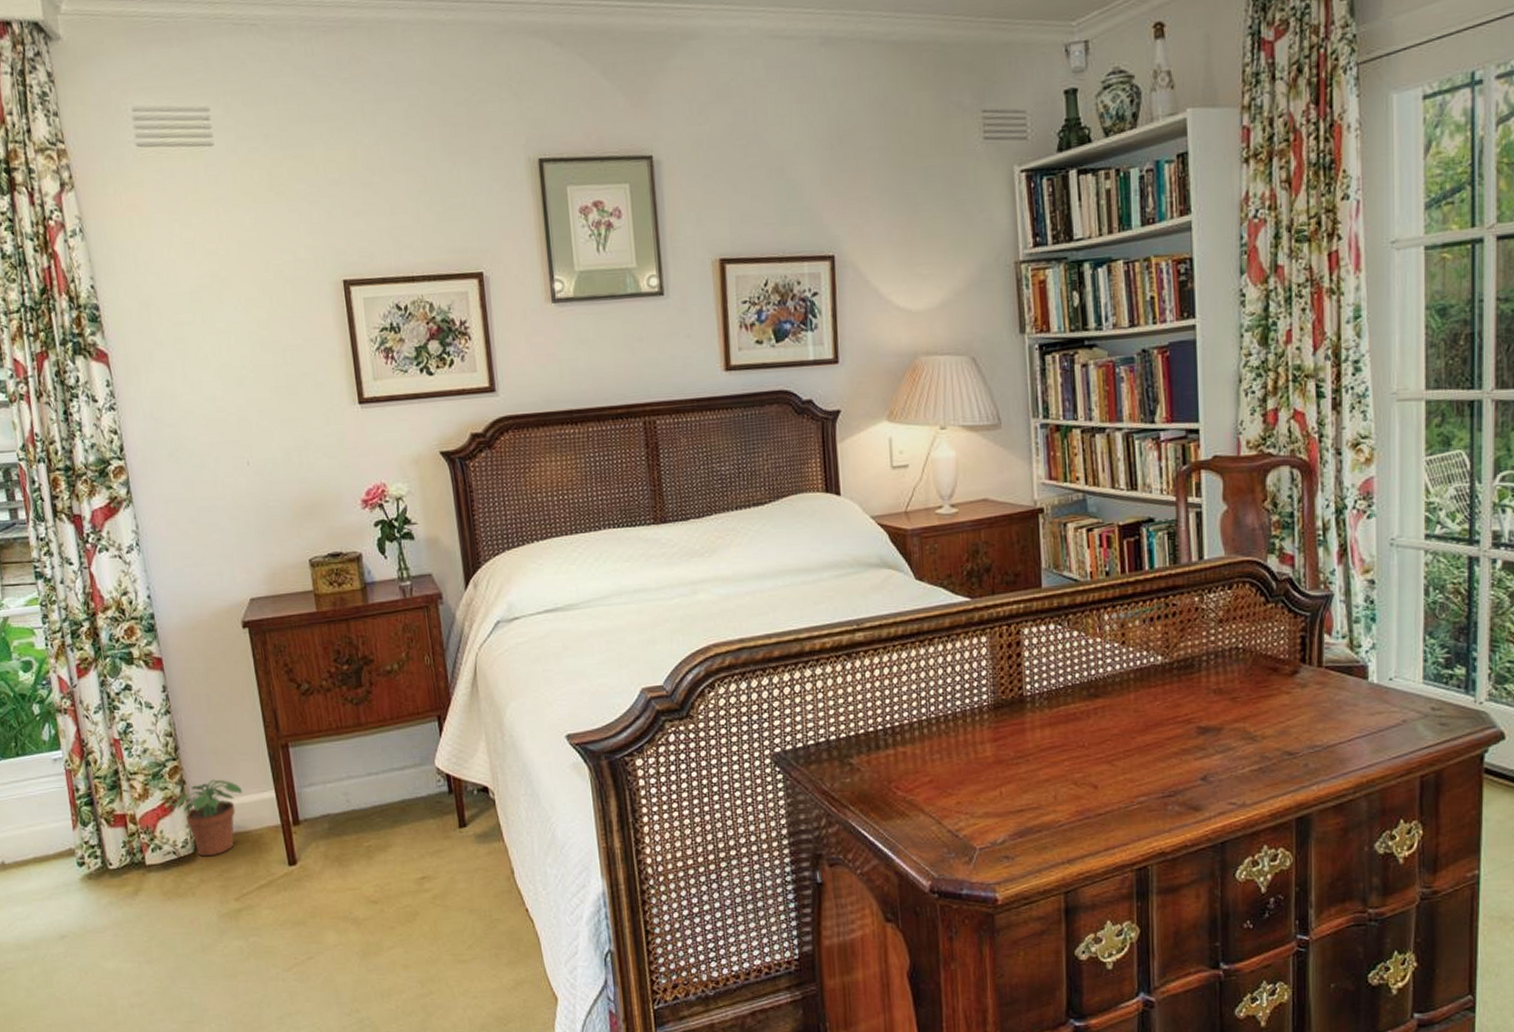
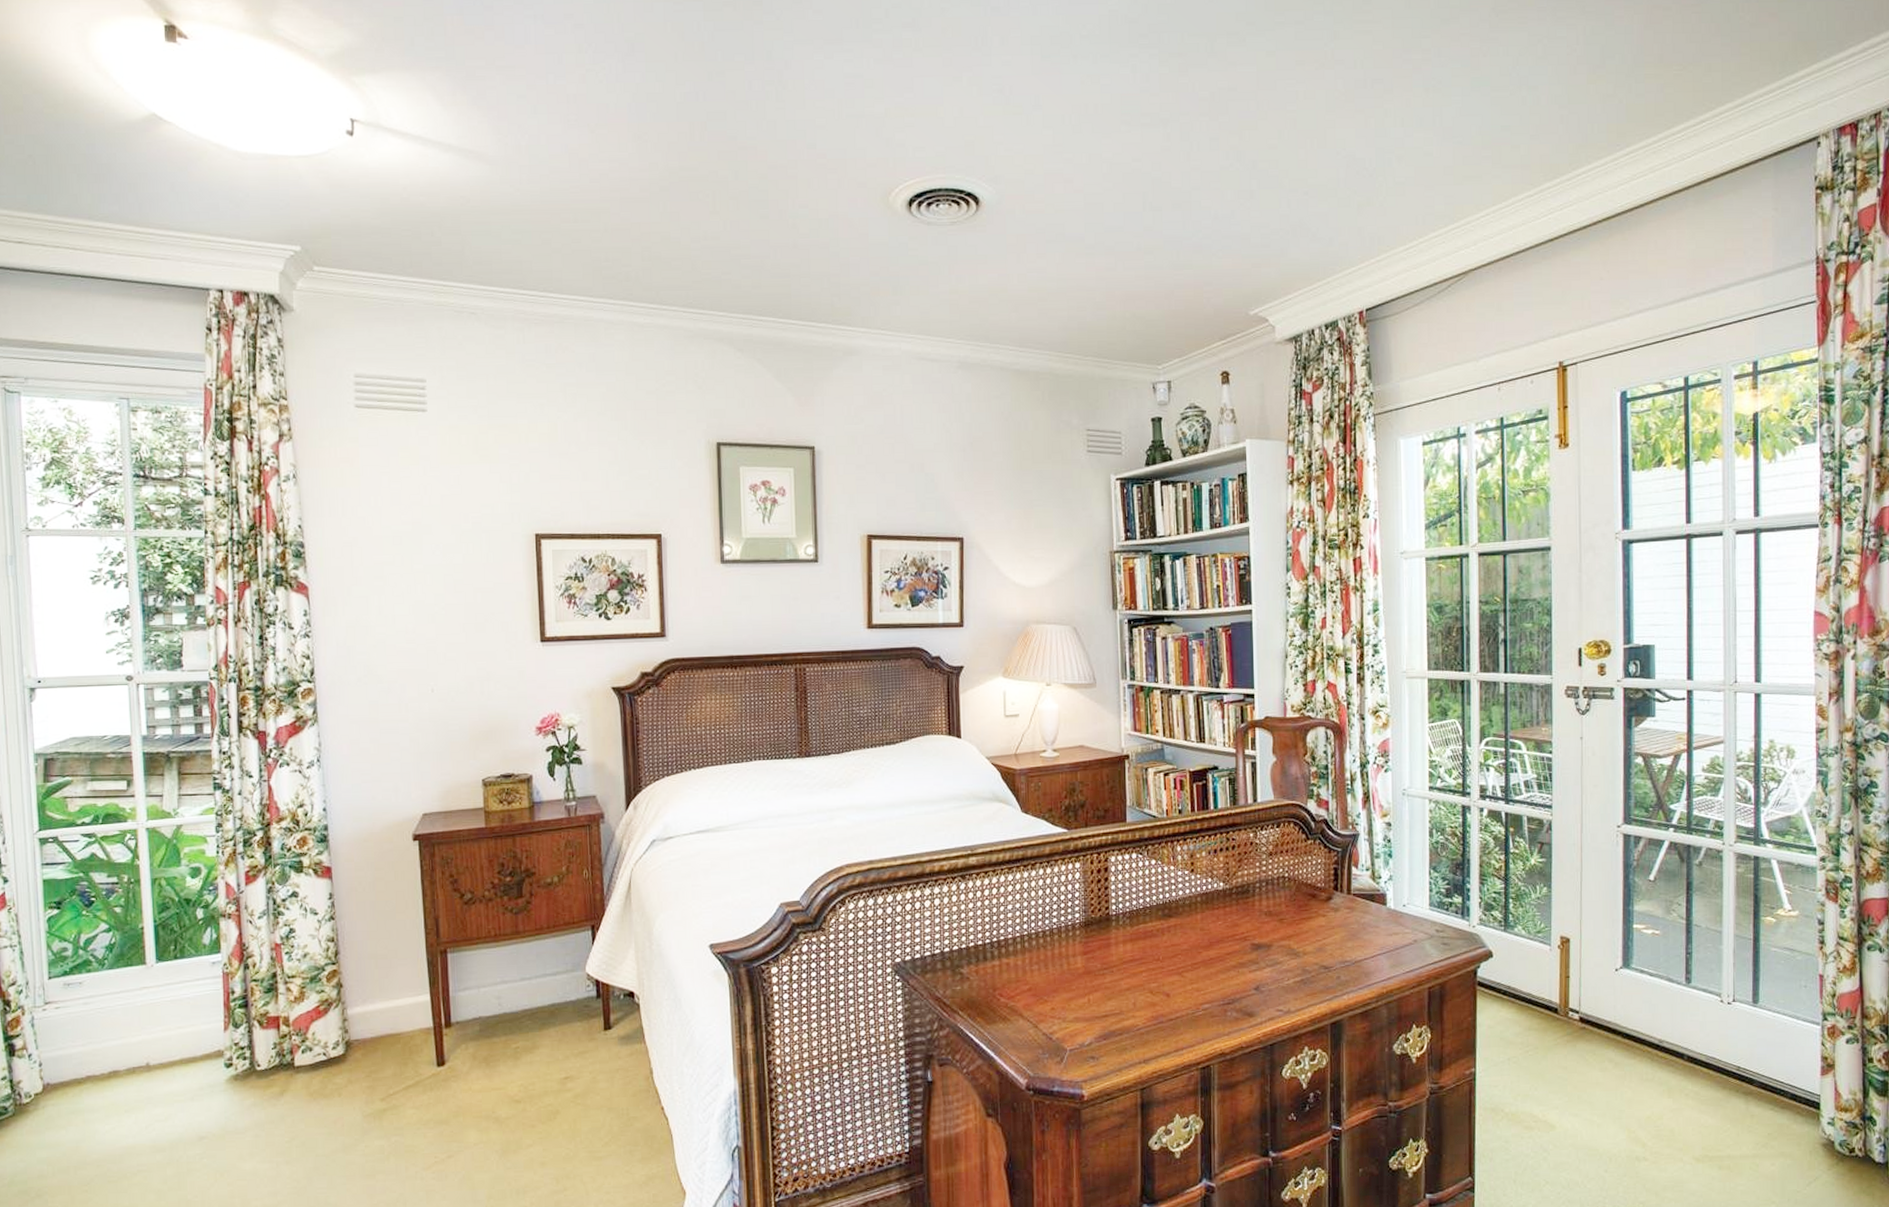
potted plant: present [173,779,242,857] -> none [327,983,398,1058]

